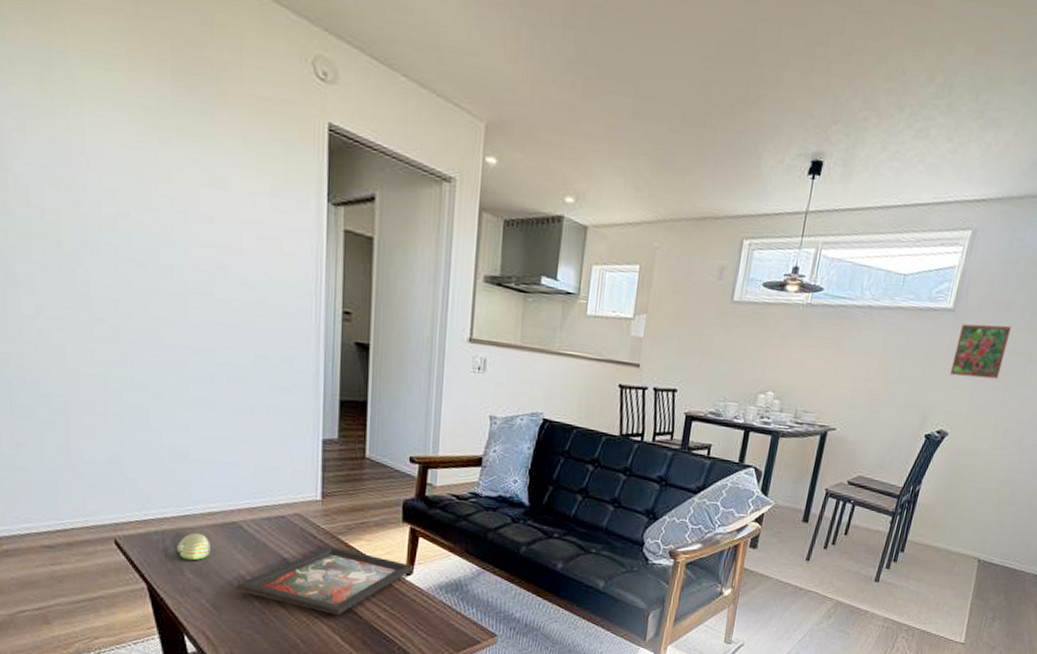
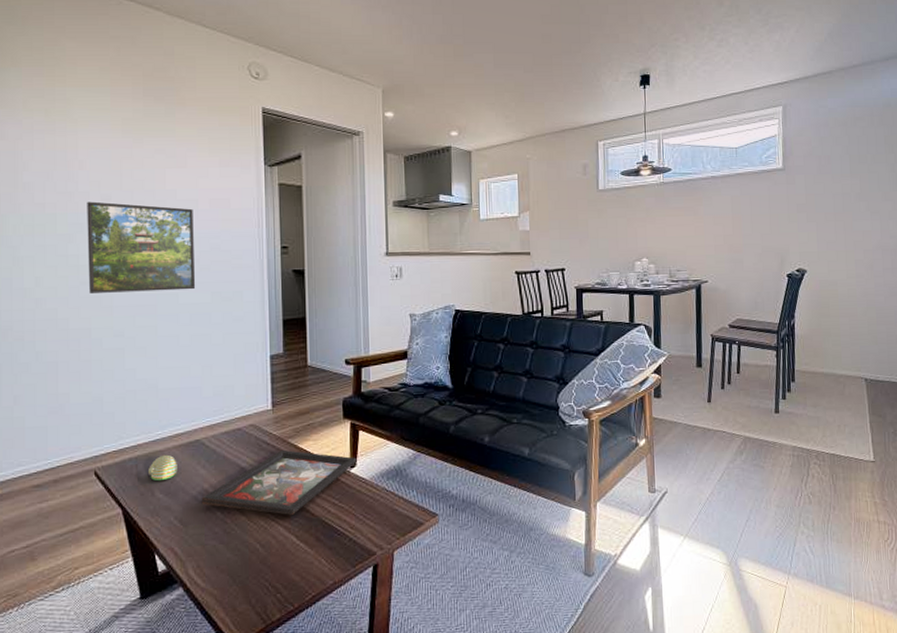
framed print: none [99,214,236,348] -> present [87,201,196,293]
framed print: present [949,323,1013,380] -> none [793,174,838,222]

